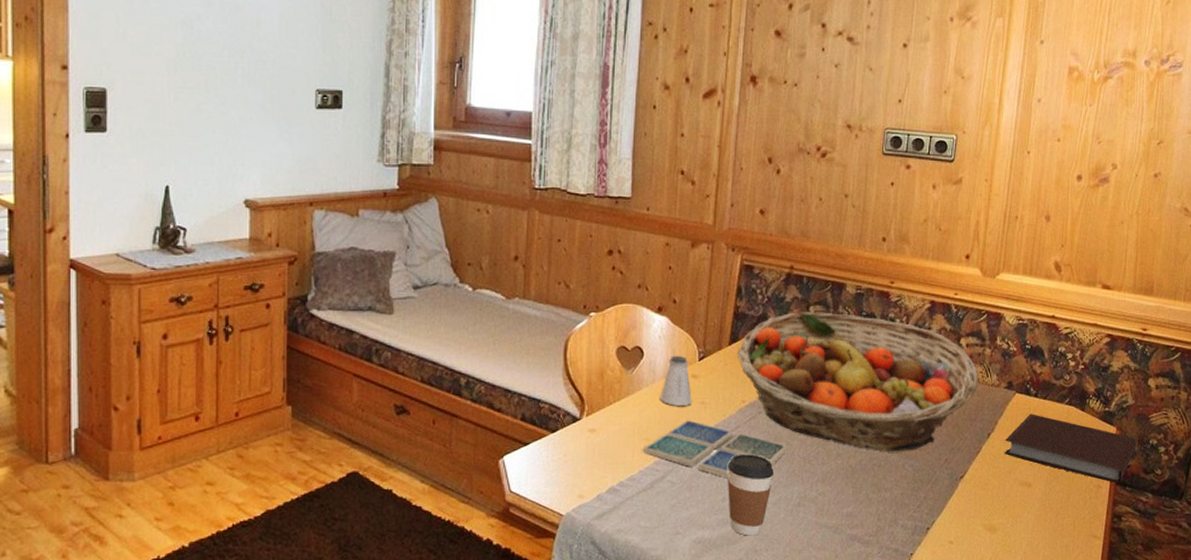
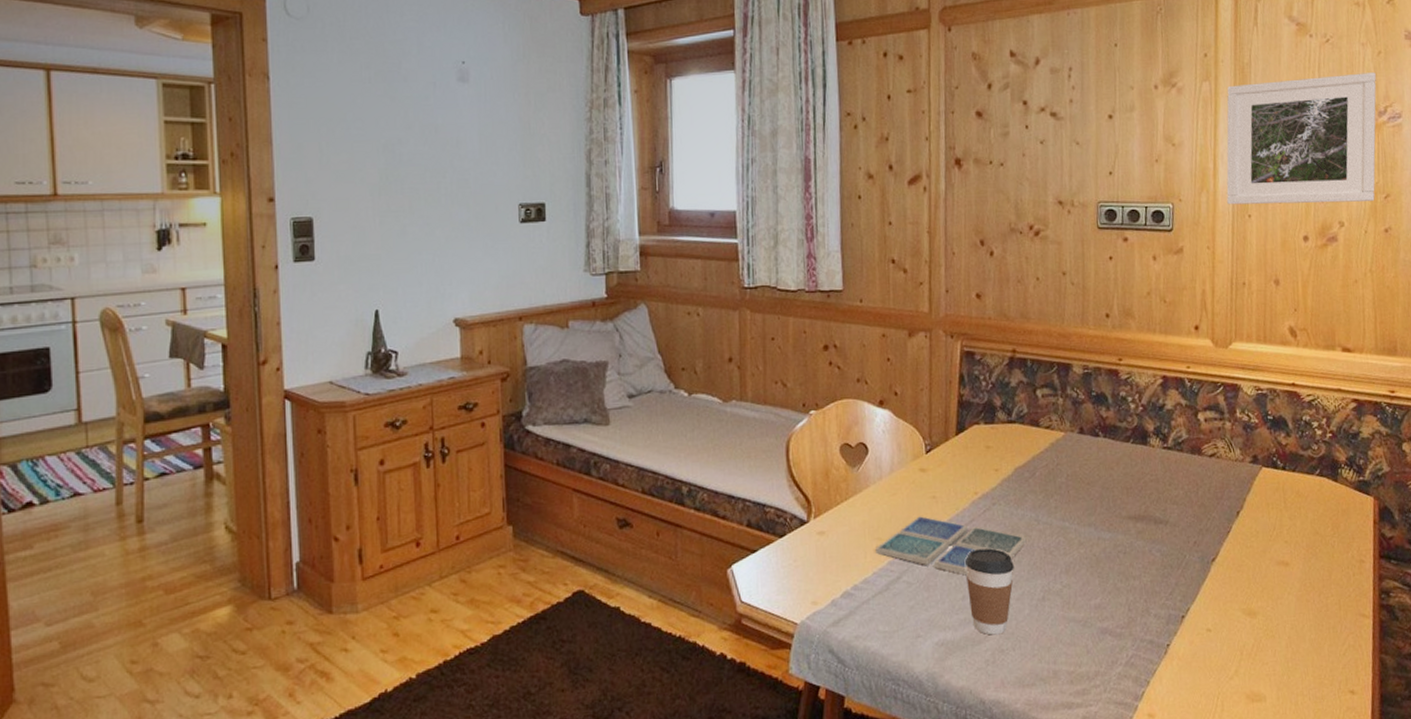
saltshaker: present [660,355,692,406] -> none [888,449,923,502]
fruit basket: present [736,312,978,451] -> none [964,394,1221,537]
notebook: present [1004,414,1137,483] -> none [1256,488,1398,557]
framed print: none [1009,20,1162,147] -> present [1226,72,1377,205]

